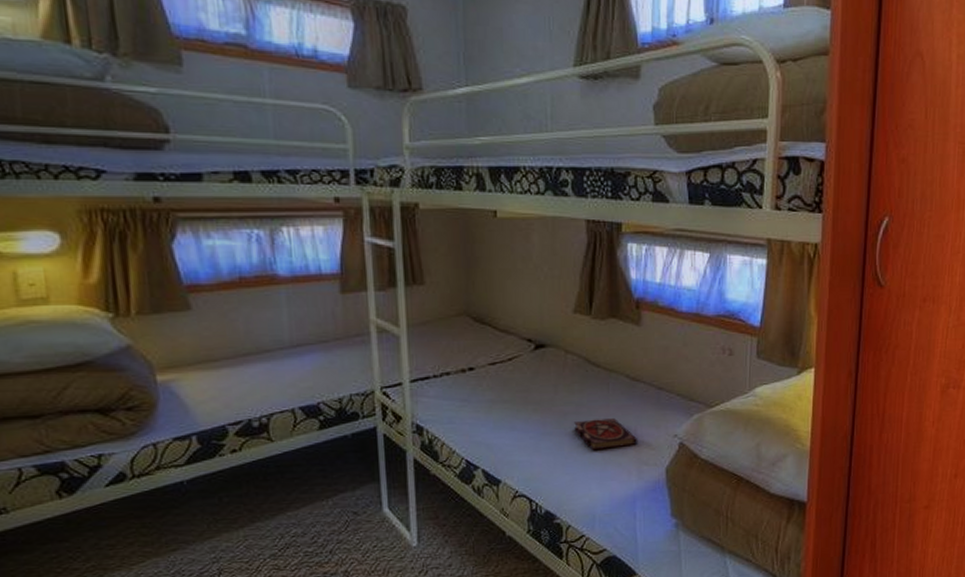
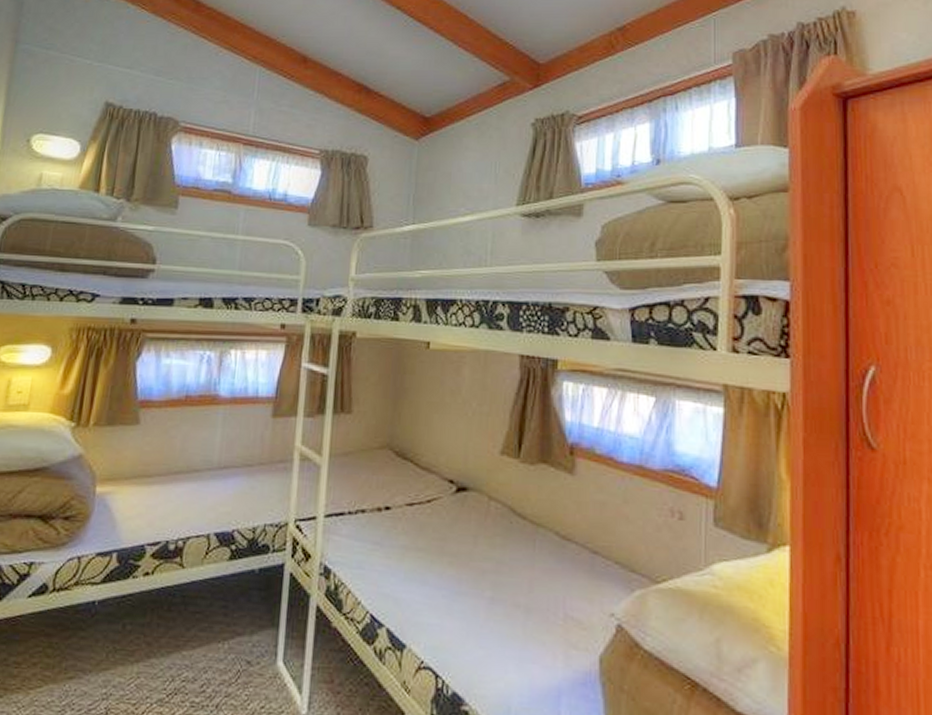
book: present [574,418,638,451] -> none [493,582,567,622]

